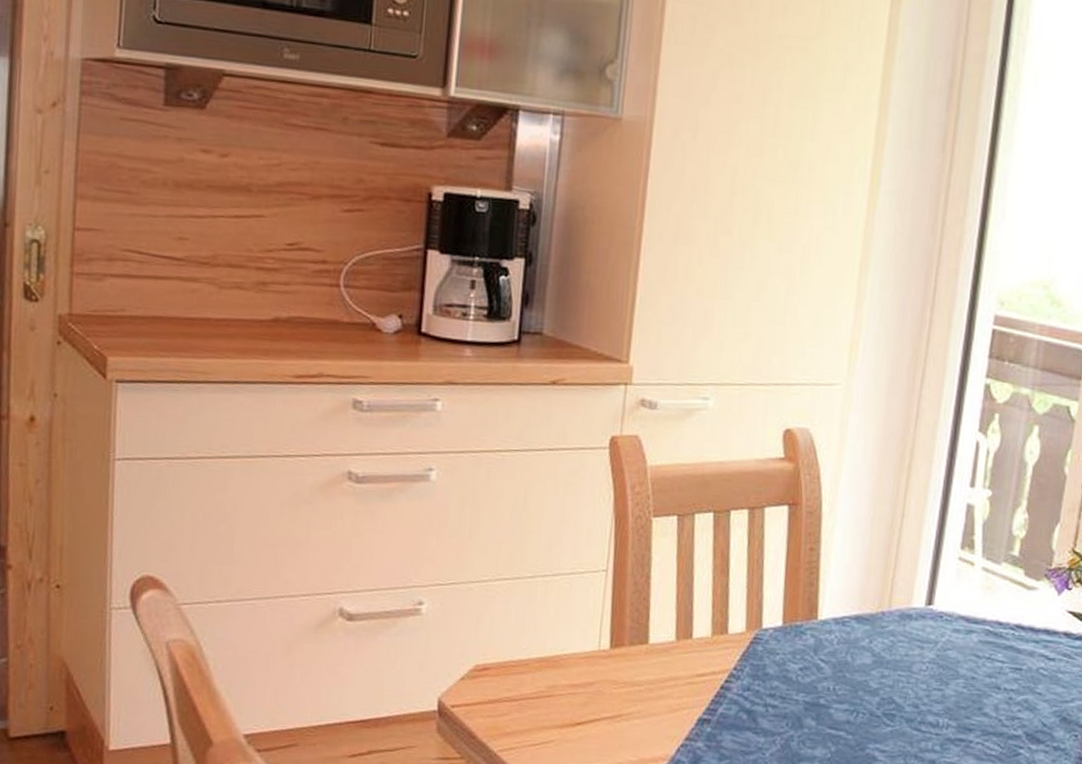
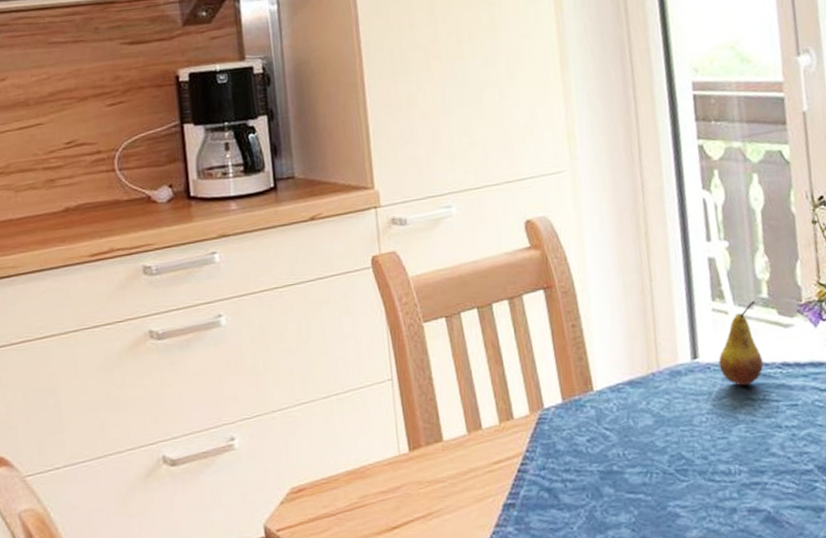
fruit: none [952,556,1005,641] -> present [718,300,764,386]

